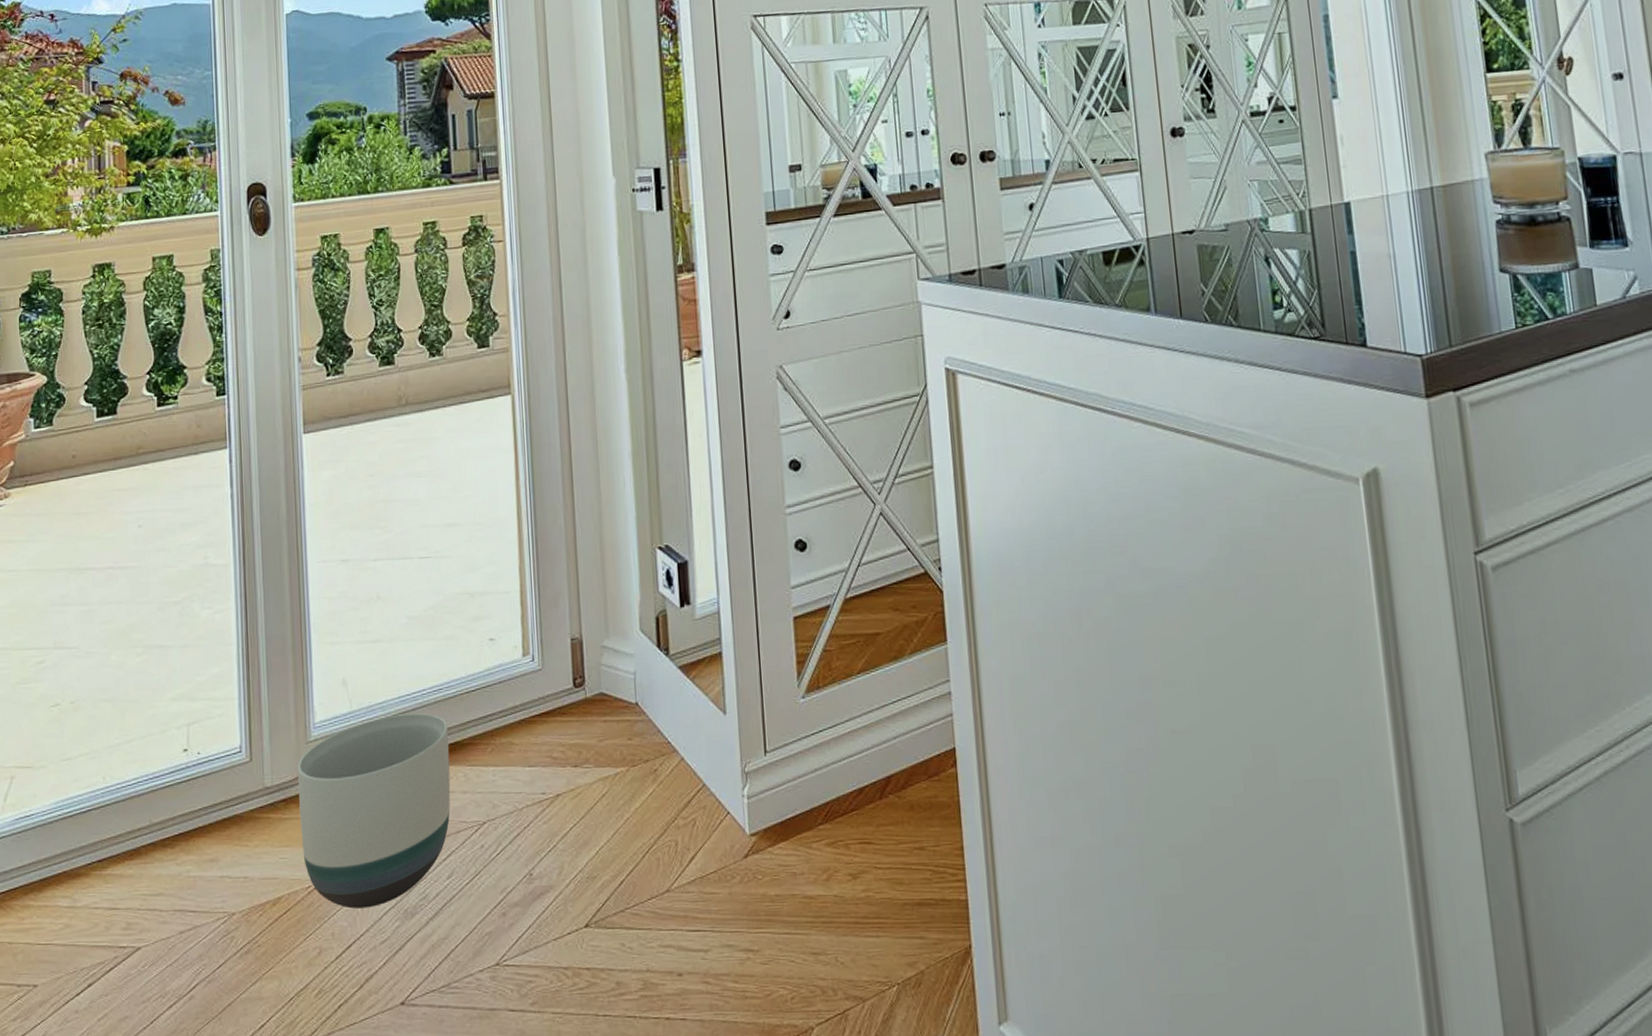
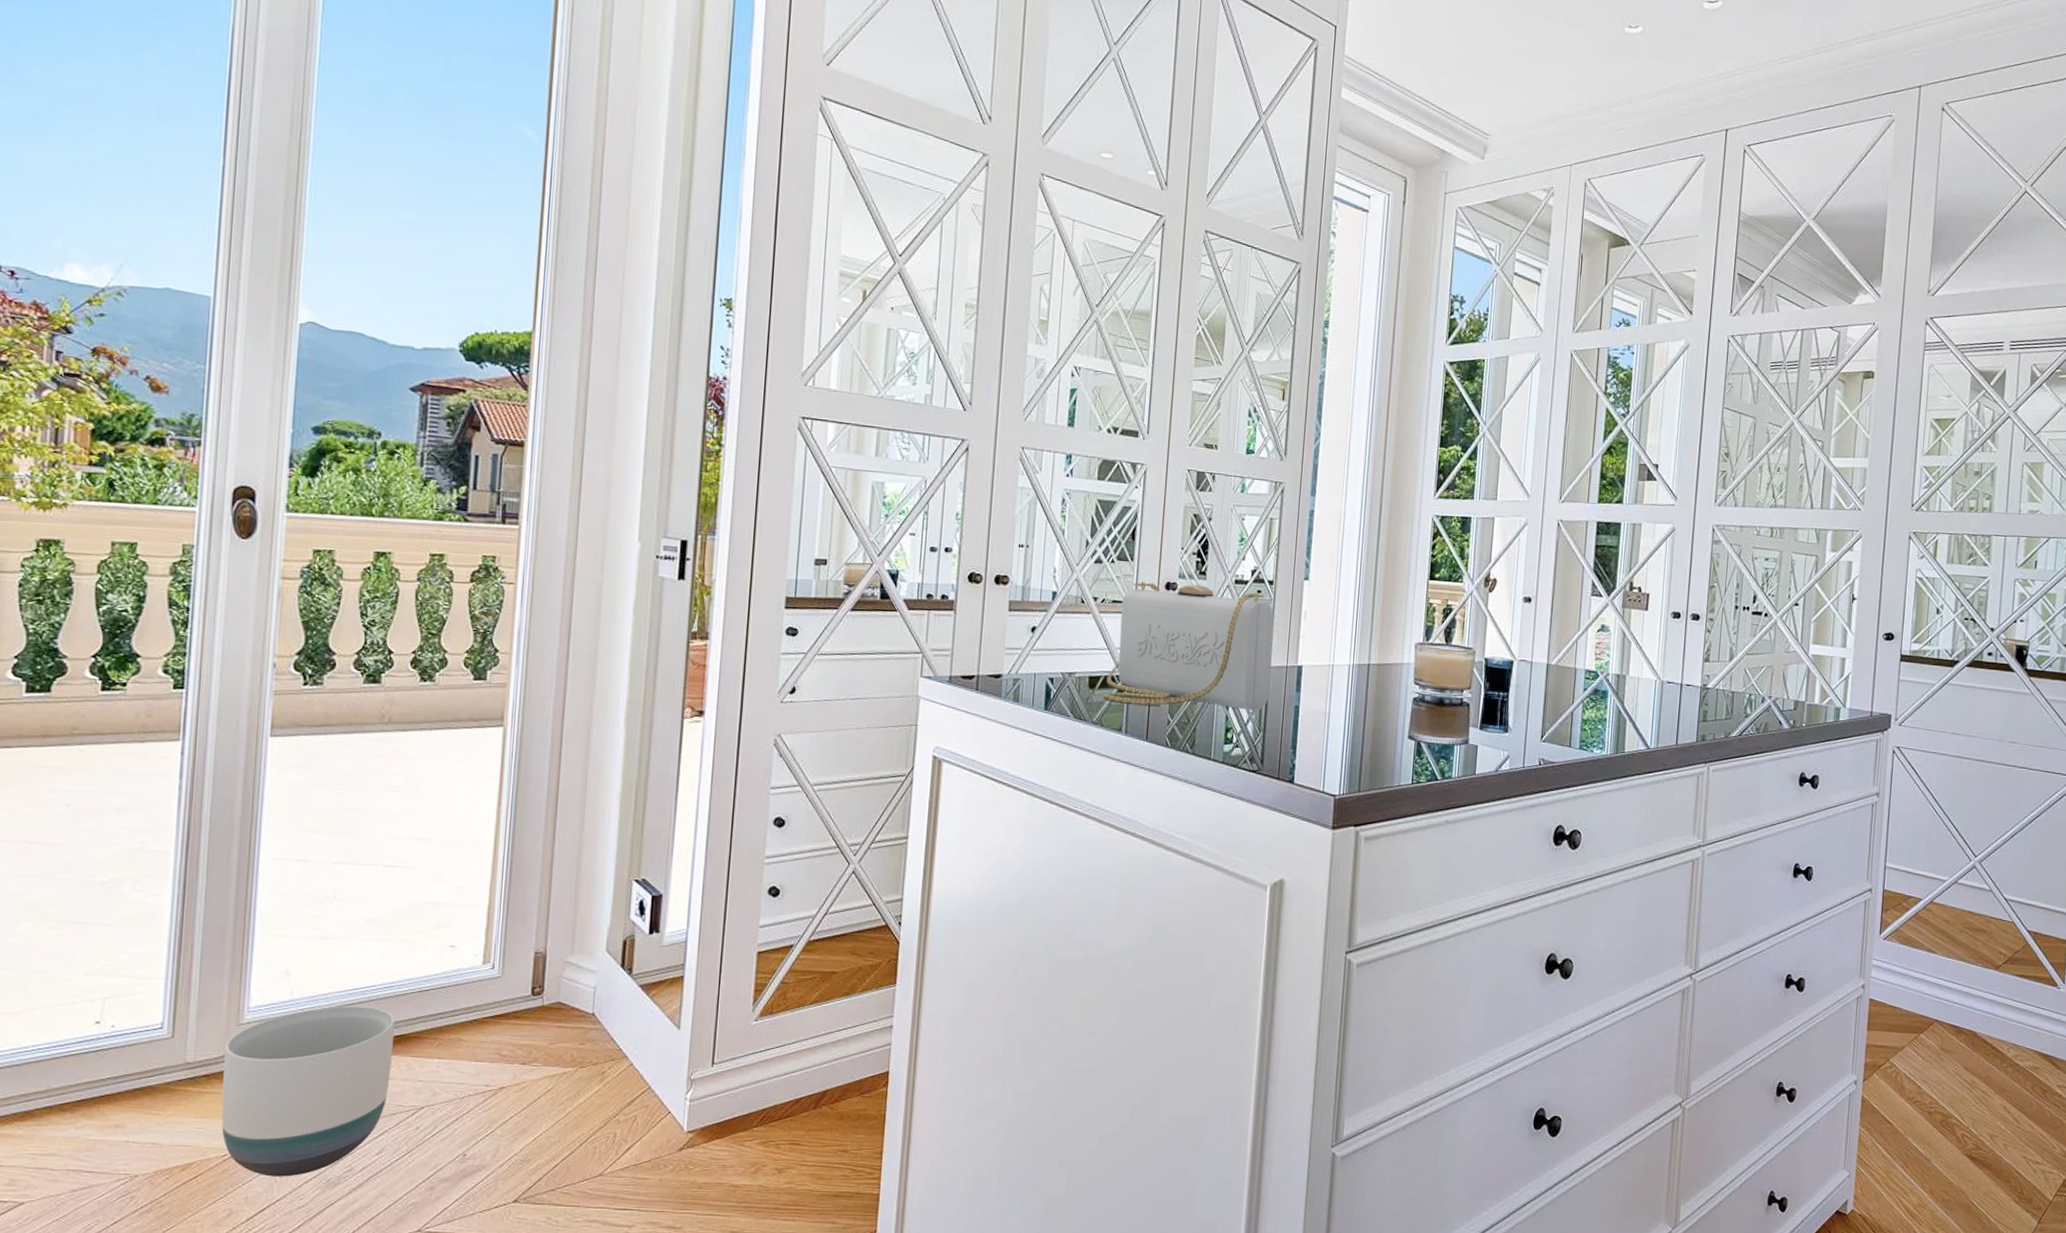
handbag: none [1122,121,1318,280] -> present [1104,581,1274,711]

